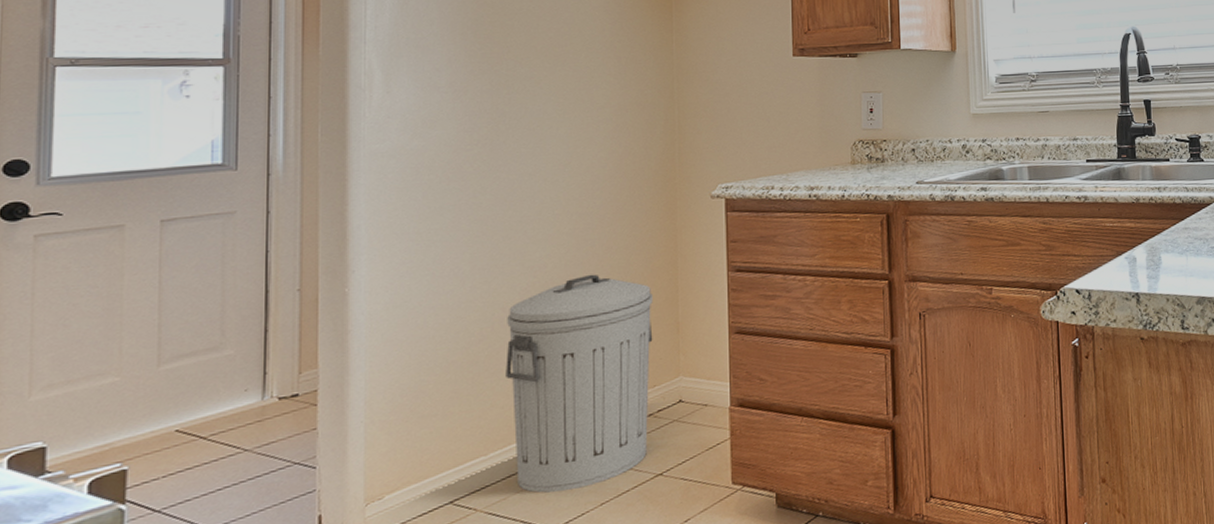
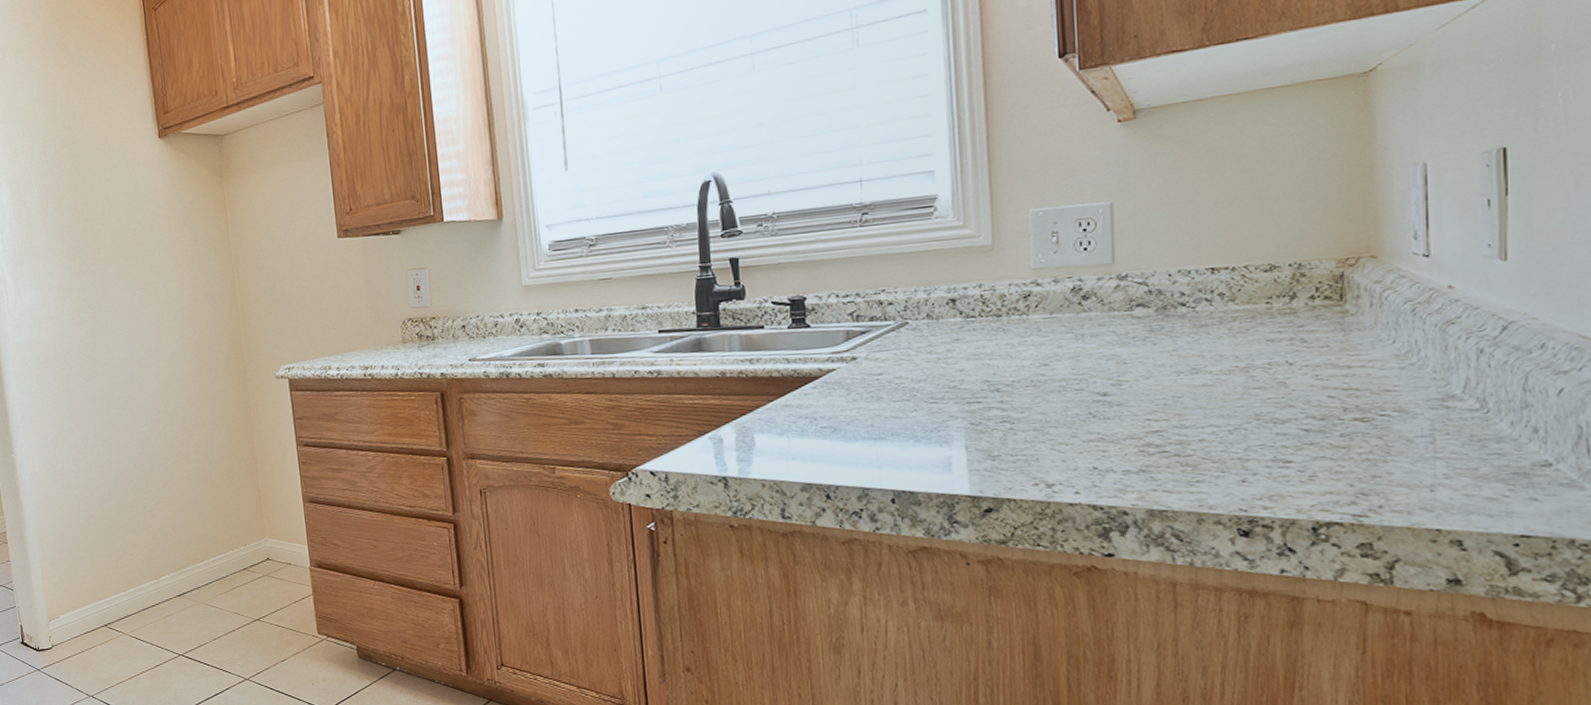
trash can: present [506,274,653,494] -> none [126,446,246,626]

